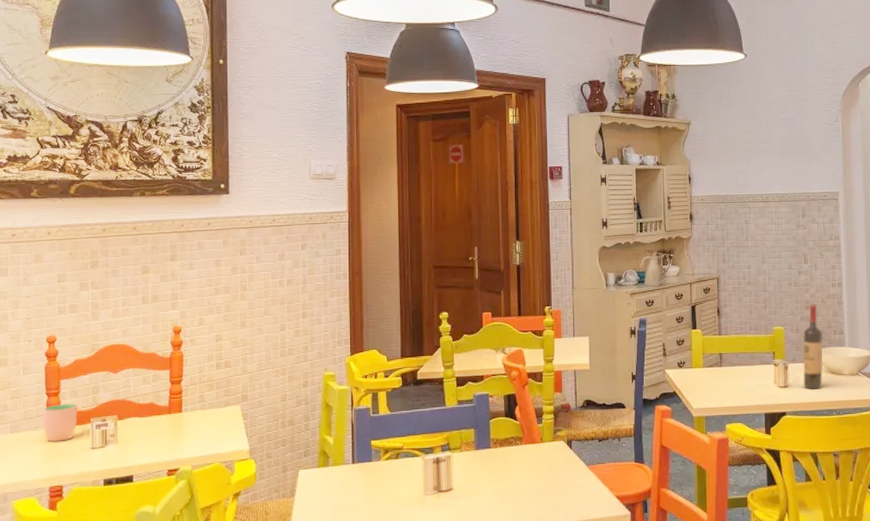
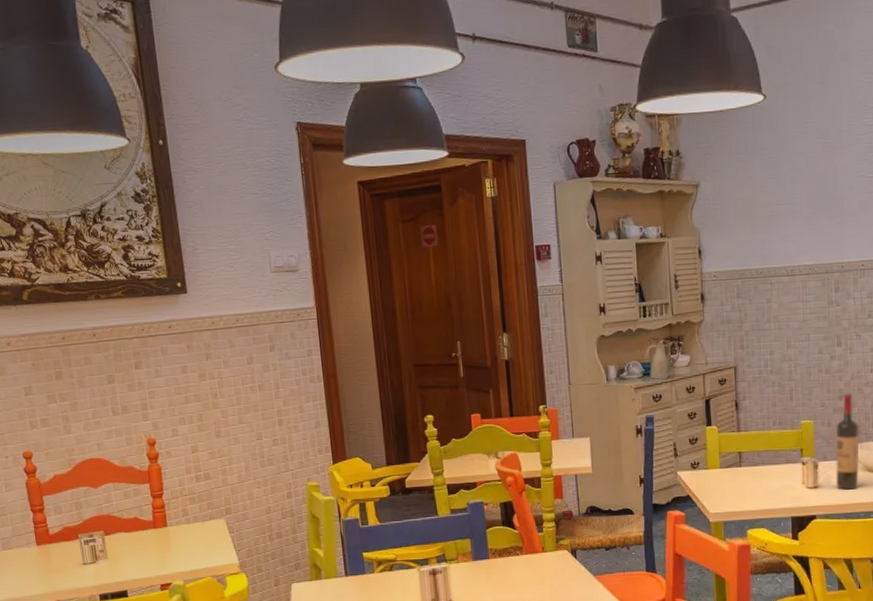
cup: present [43,403,78,442] -> none [30,519,66,558]

